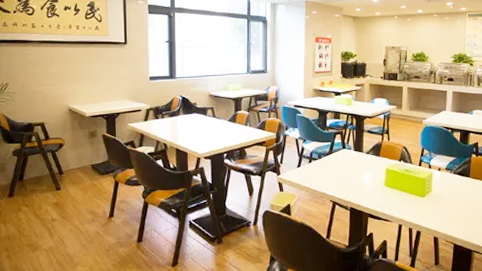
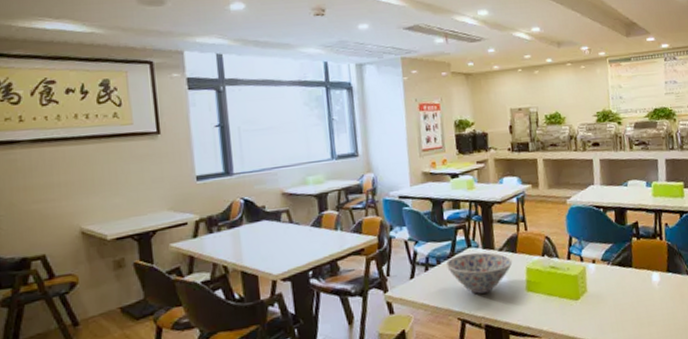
bowl: none [324,153,376,184] -> present [445,252,513,294]

